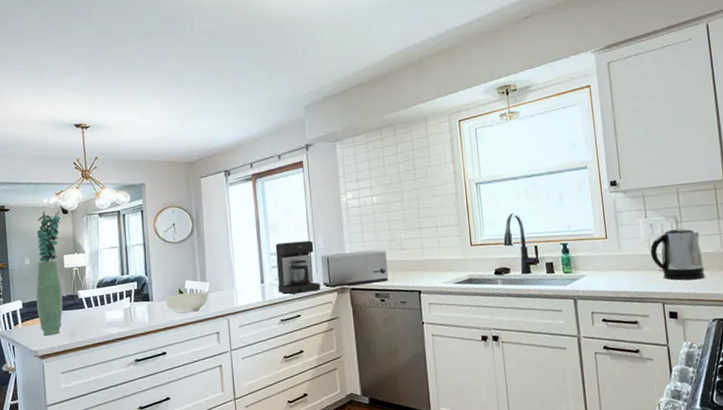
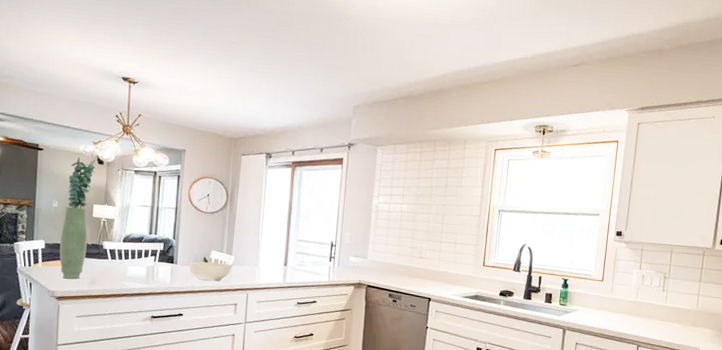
coffee maker: present [275,240,321,295] -> none [299,231,340,283]
toaster: present [320,249,389,289] -> none [342,250,406,285]
kettle: present [650,228,705,281] -> none [637,283,682,331]

